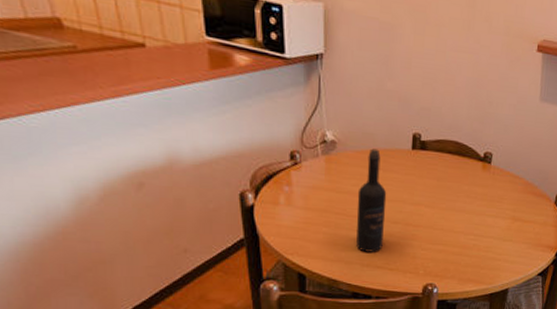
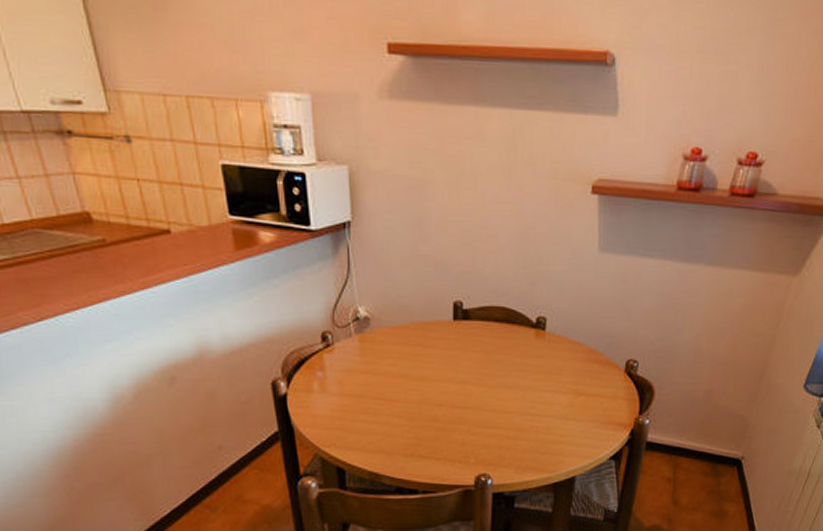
wine bottle: present [356,148,387,252] -> none [396,322,428,440]

